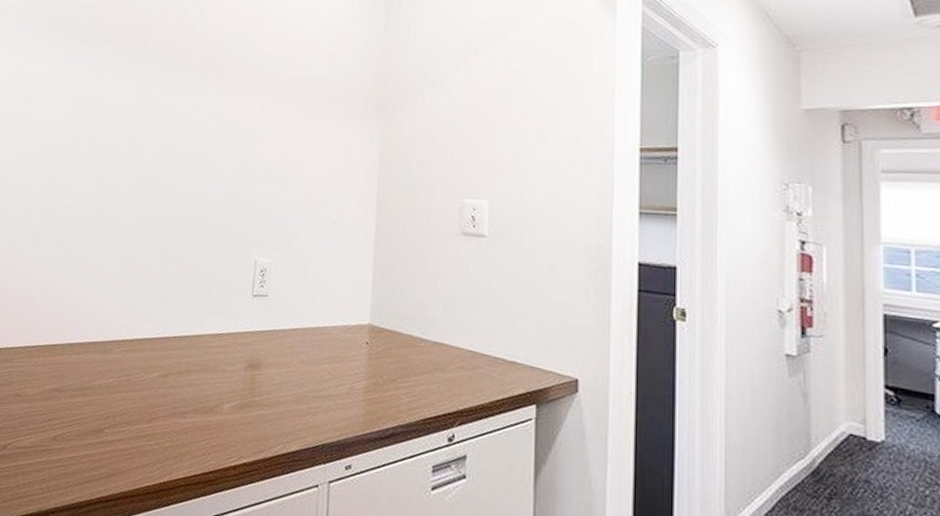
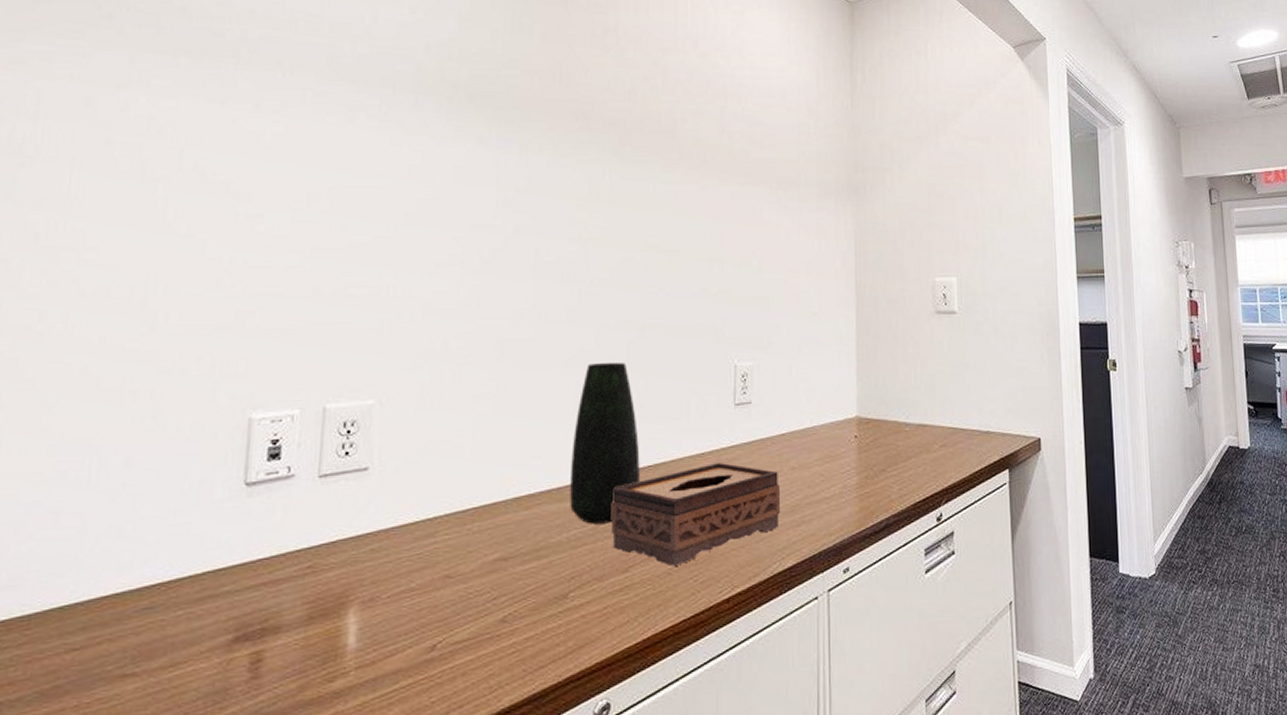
vase: none [110,243,168,379] -> present [570,362,640,524]
tissue box: none [141,344,289,427] -> present [611,463,781,566]

